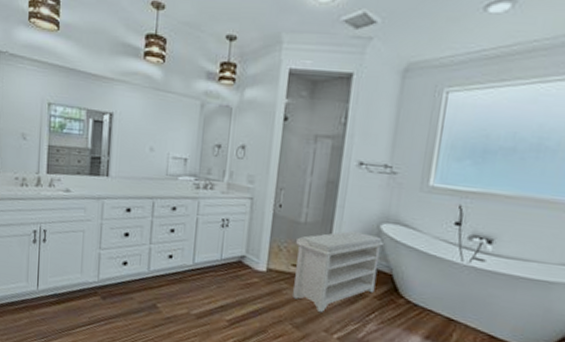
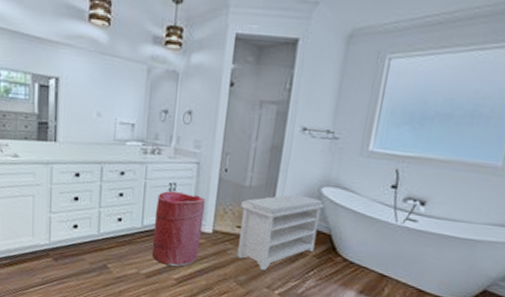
laundry hamper: none [203,227,260,307] -> present [151,191,206,267]

